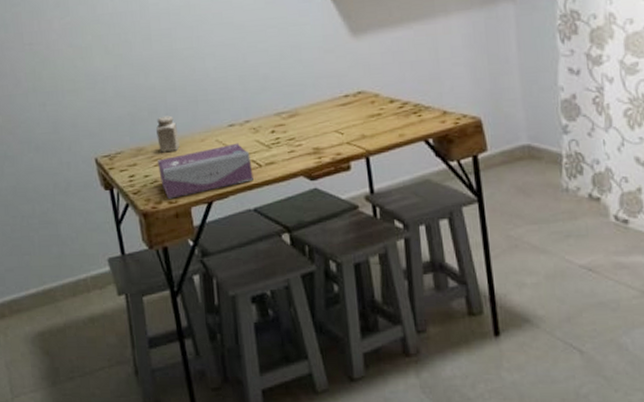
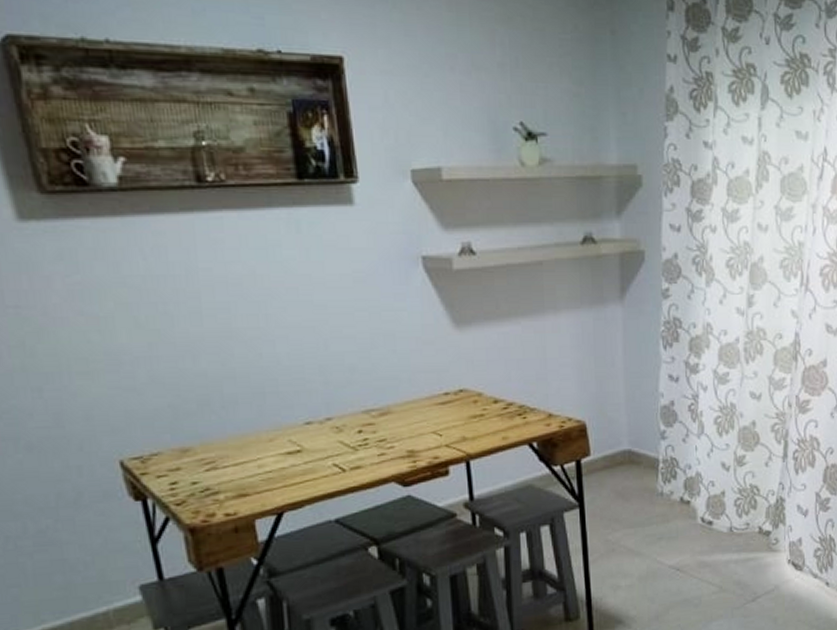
salt shaker: present [156,115,180,153] -> none [208,409,241,455]
tissue box: present [158,143,254,199] -> none [210,444,335,510]

